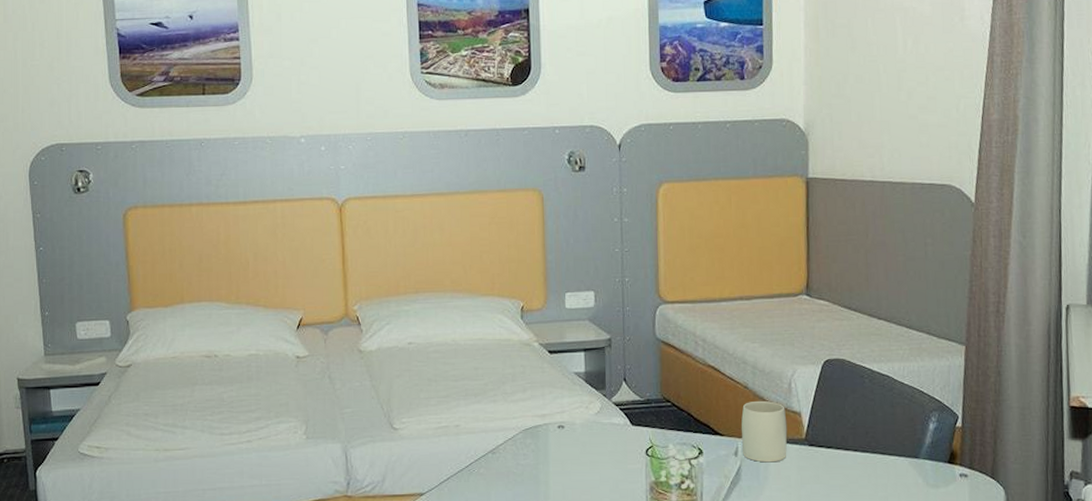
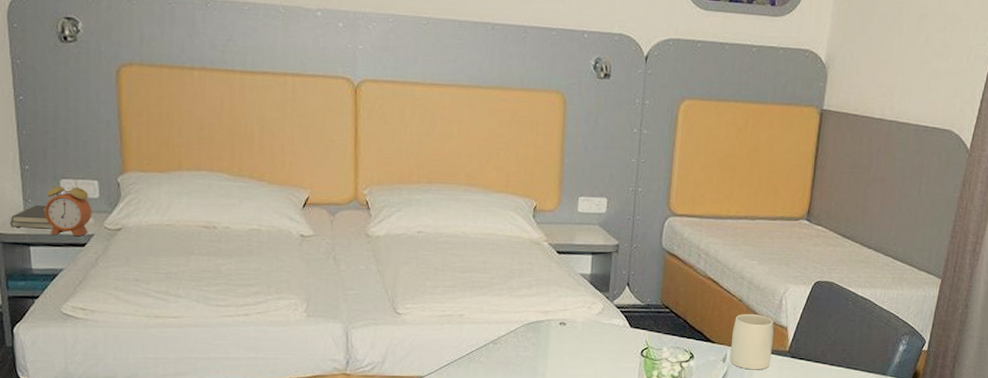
hardback book: none [32,348,71,372] -> present [10,204,54,229]
alarm clock: none [63,321,105,376] -> present [45,179,92,236]

